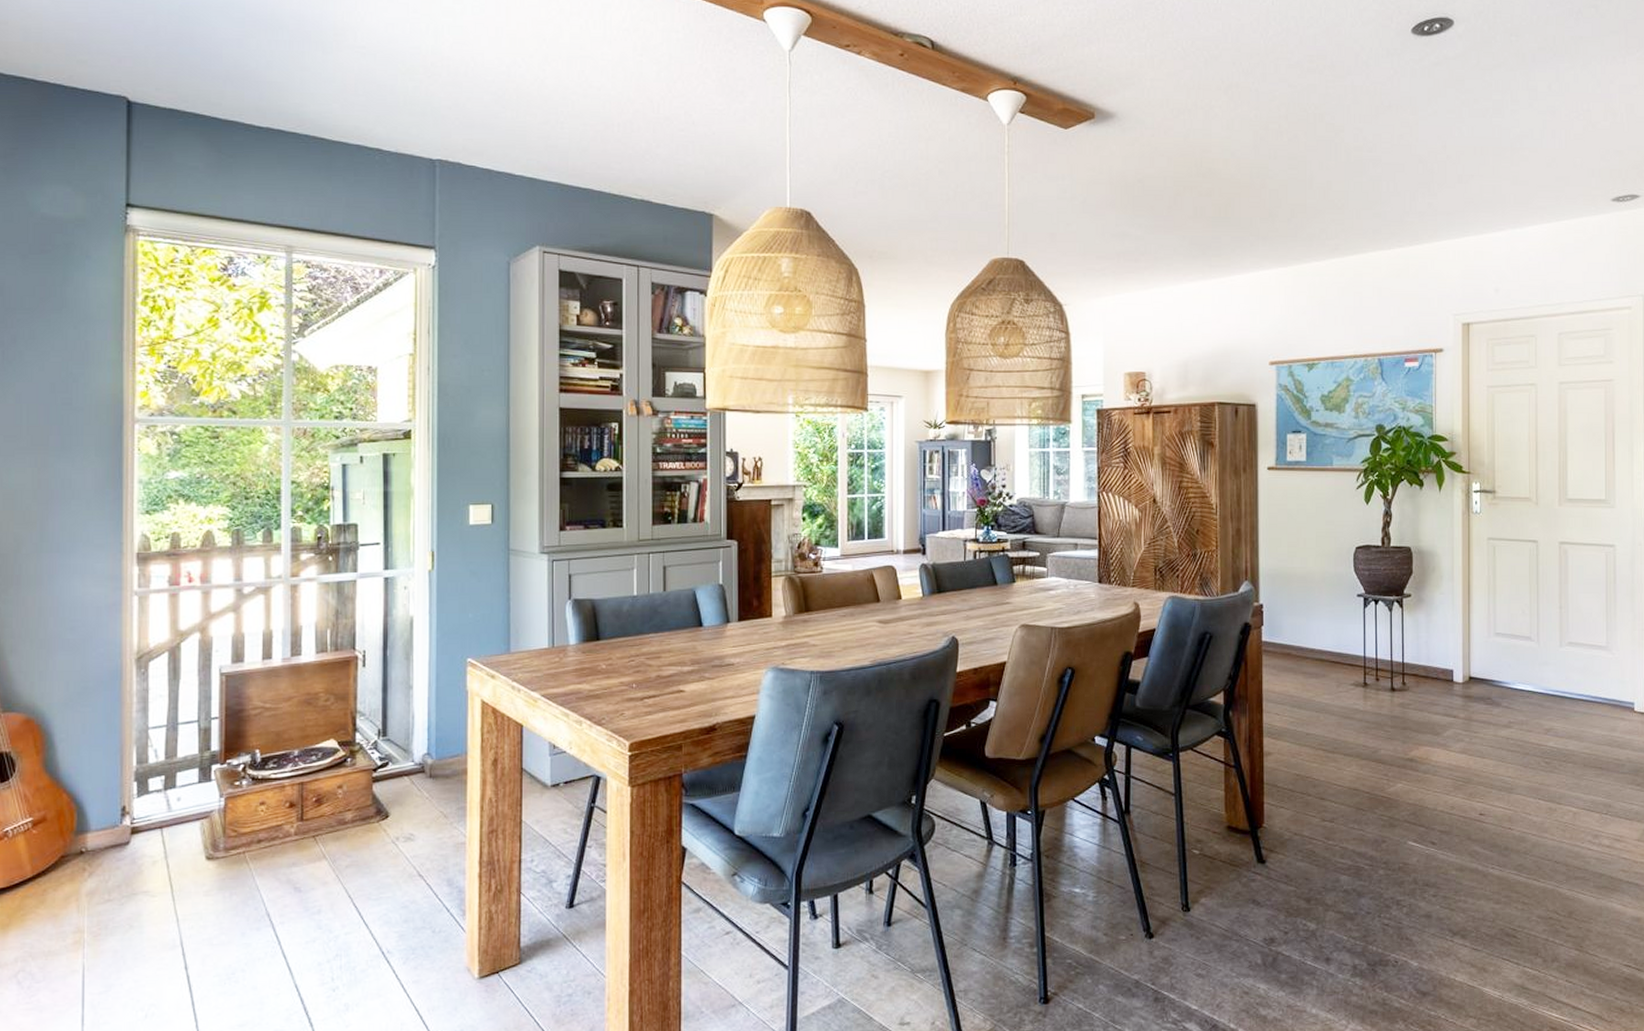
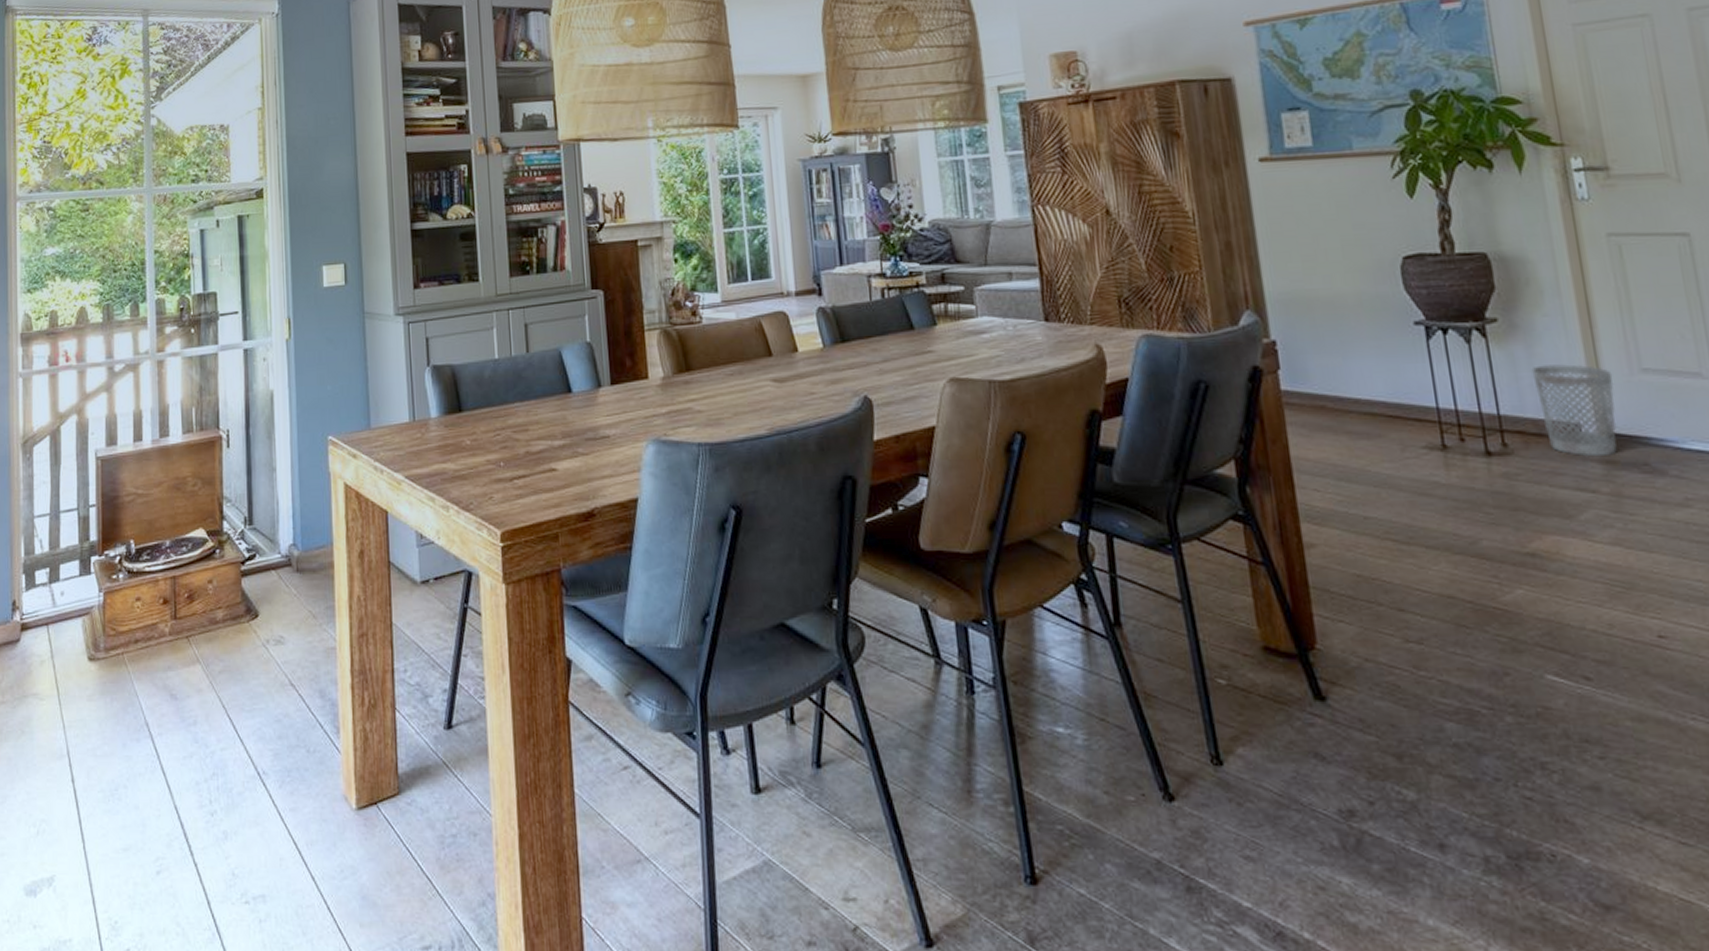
wastebasket: none [1428,628,1477,693] -> present [1531,364,1617,457]

